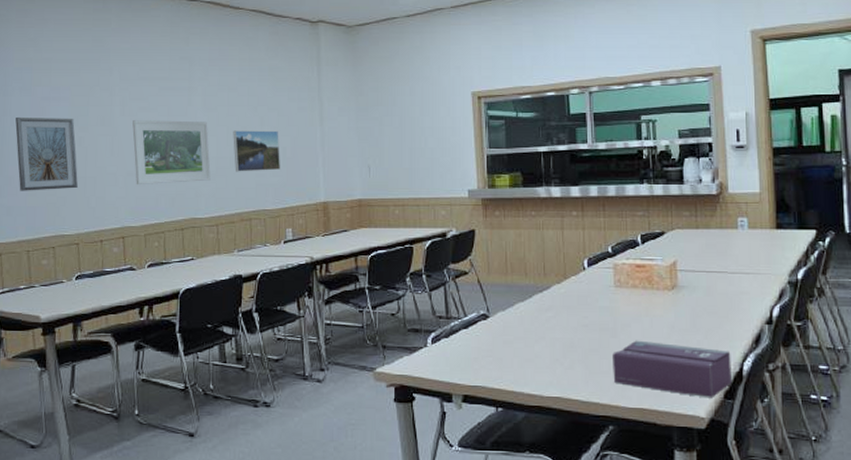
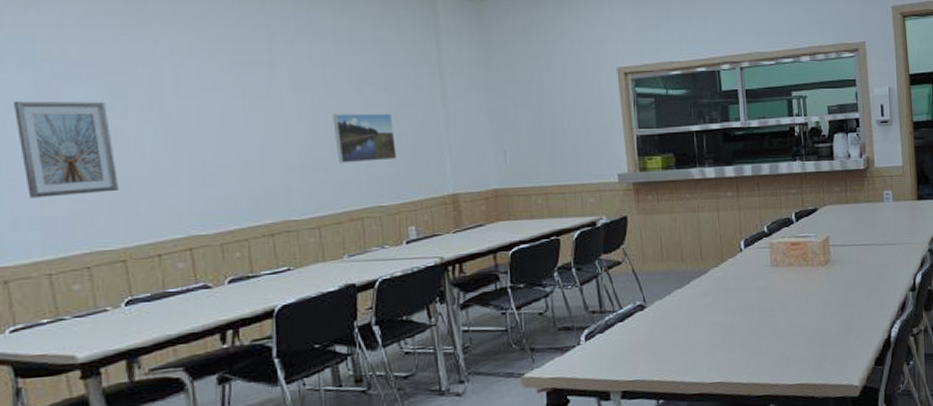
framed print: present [132,120,211,184] -> none [193,103,307,183]
tissue box: present [613,340,732,399] -> none [771,317,881,367]

